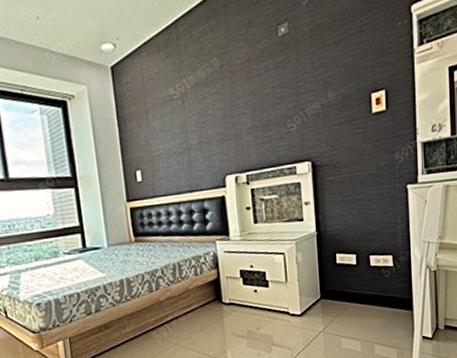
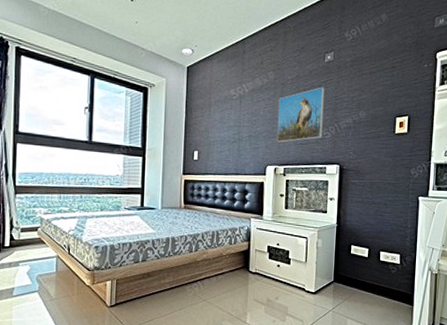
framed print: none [228,68,287,145] -> present [276,87,325,143]

